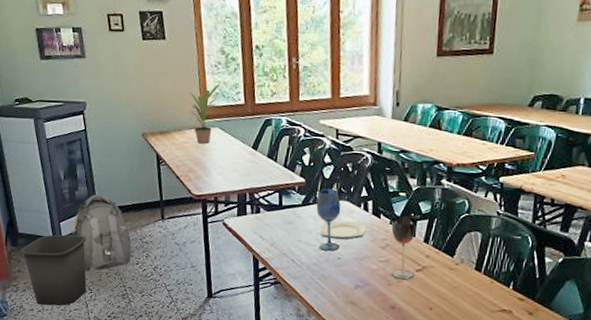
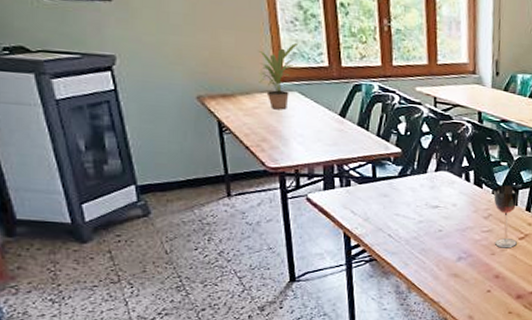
waste bin: present [20,234,87,306] -> none [20,219,125,308]
backpack: present [72,194,132,272] -> none [100,168,188,263]
wineglass: present [316,188,341,251] -> none [414,158,441,224]
plate: present [320,220,366,240] -> none [419,191,468,212]

